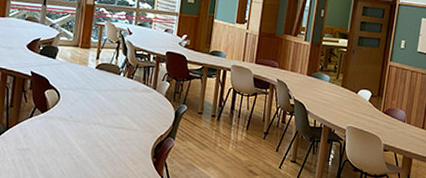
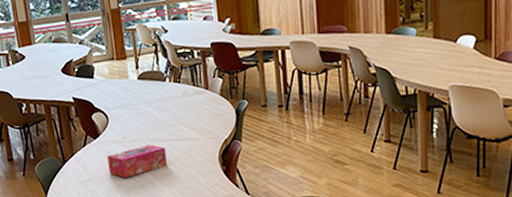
tissue box: none [48,127,106,153] -> present [107,144,167,178]

